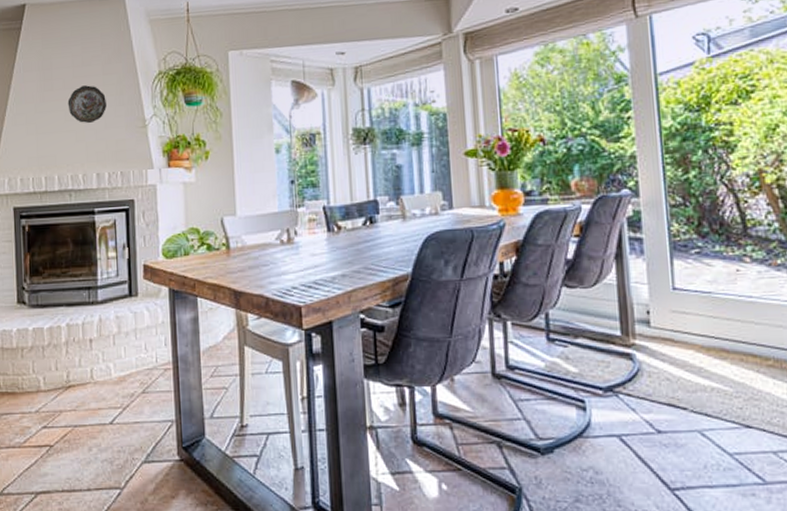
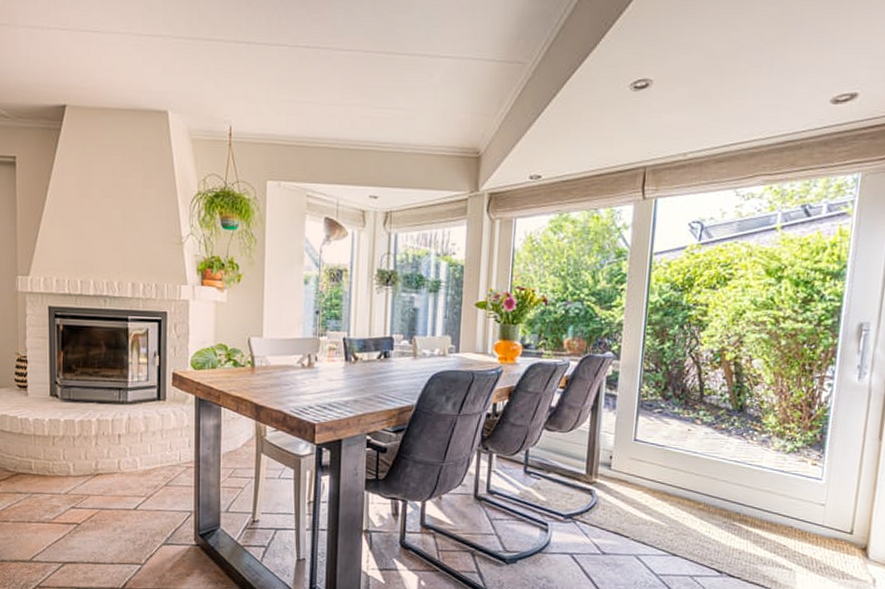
decorative plate: present [67,85,106,124] -> none [106,196,144,235]

